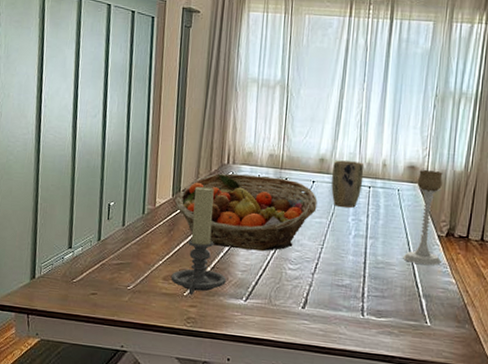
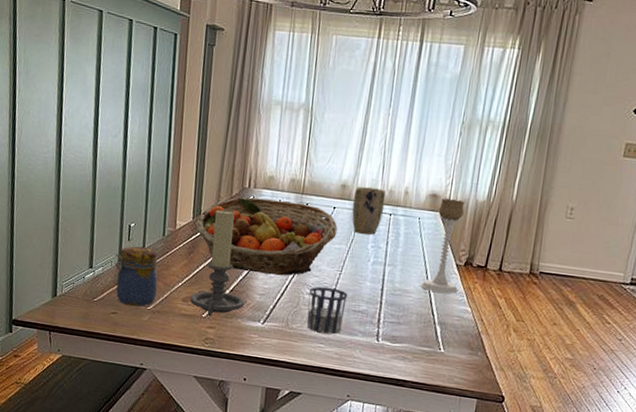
jar: none [92,225,138,287] -> present [113,246,158,307]
cup: none [290,261,331,311] -> present [307,286,348,335]

